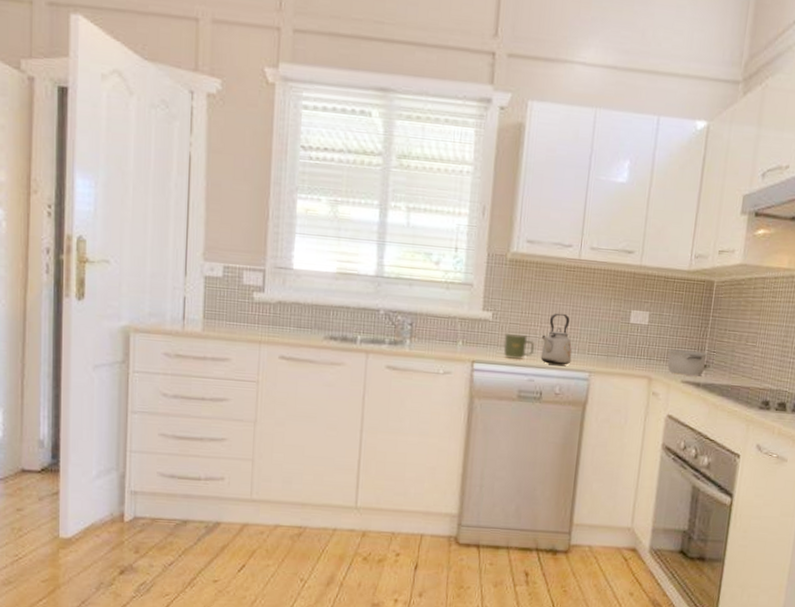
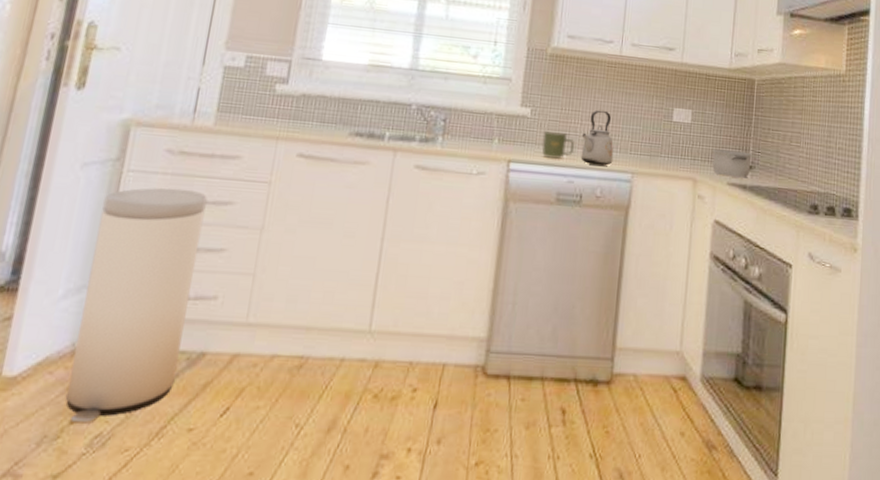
pedal bin: none [112,386,205,575] -> present [65,188,207,424]

